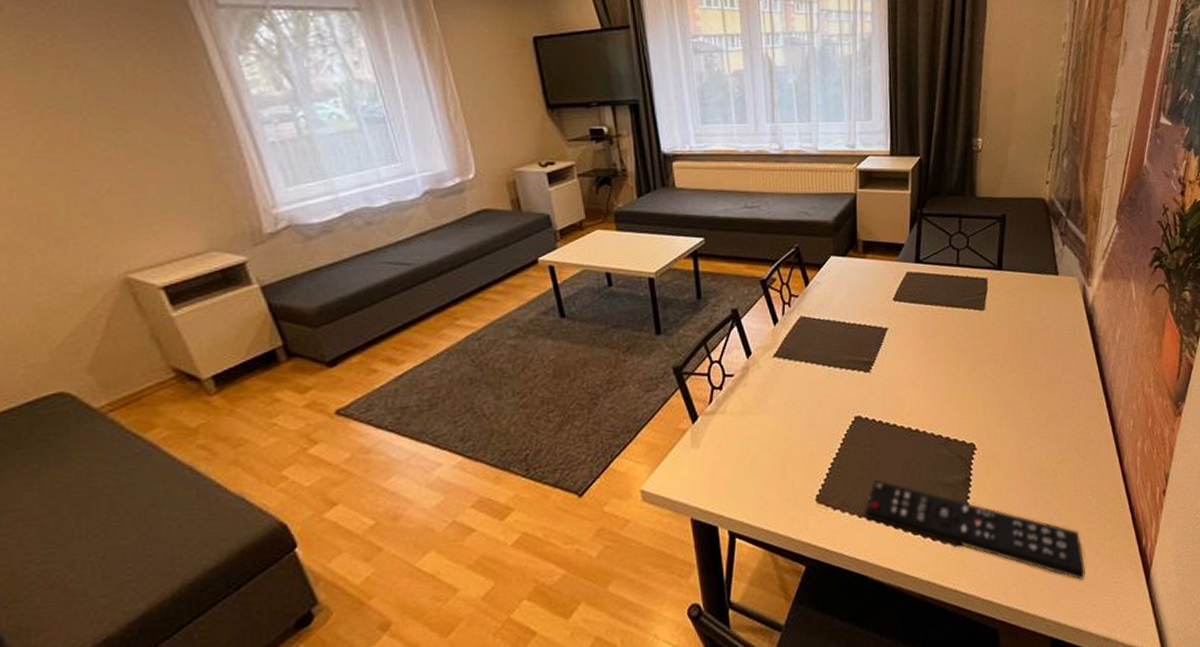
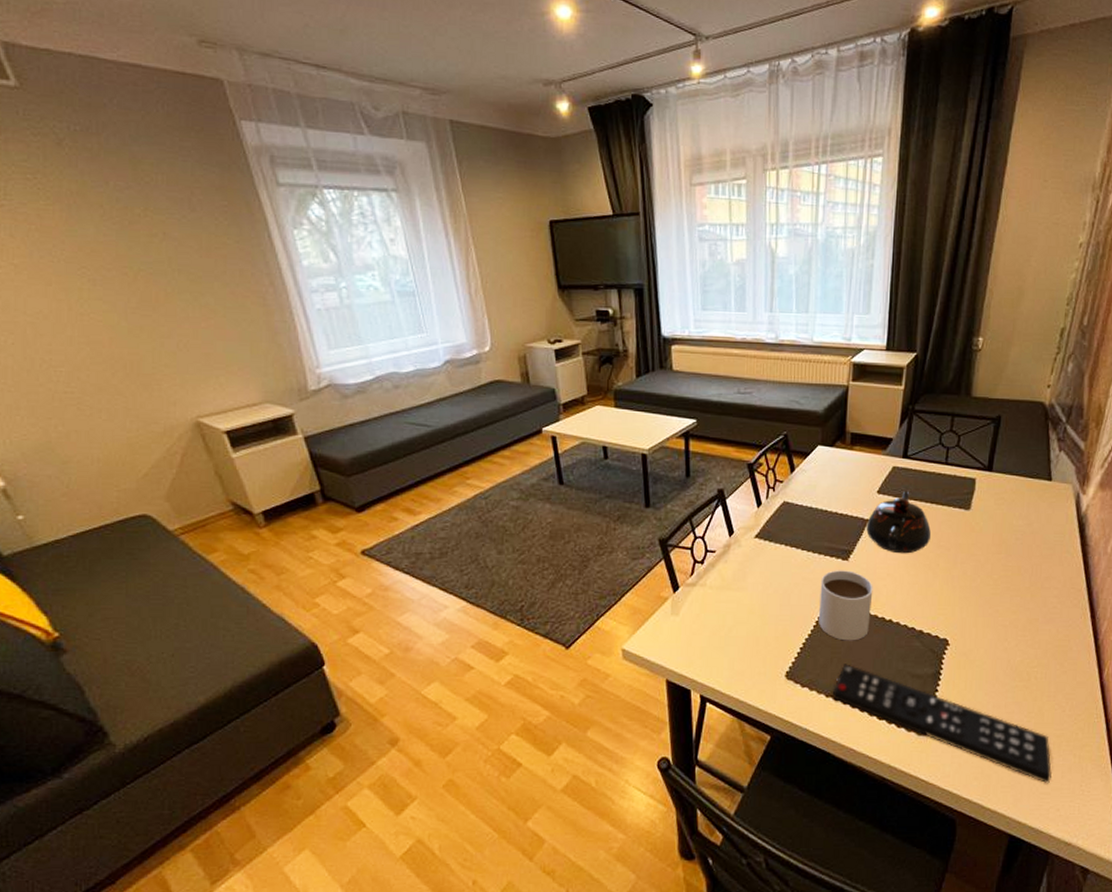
mug: none [844,382,898,457] -> present [819,570,873,641]
teapot: none [885,296,950,361] -> present [866,491,932,554]

